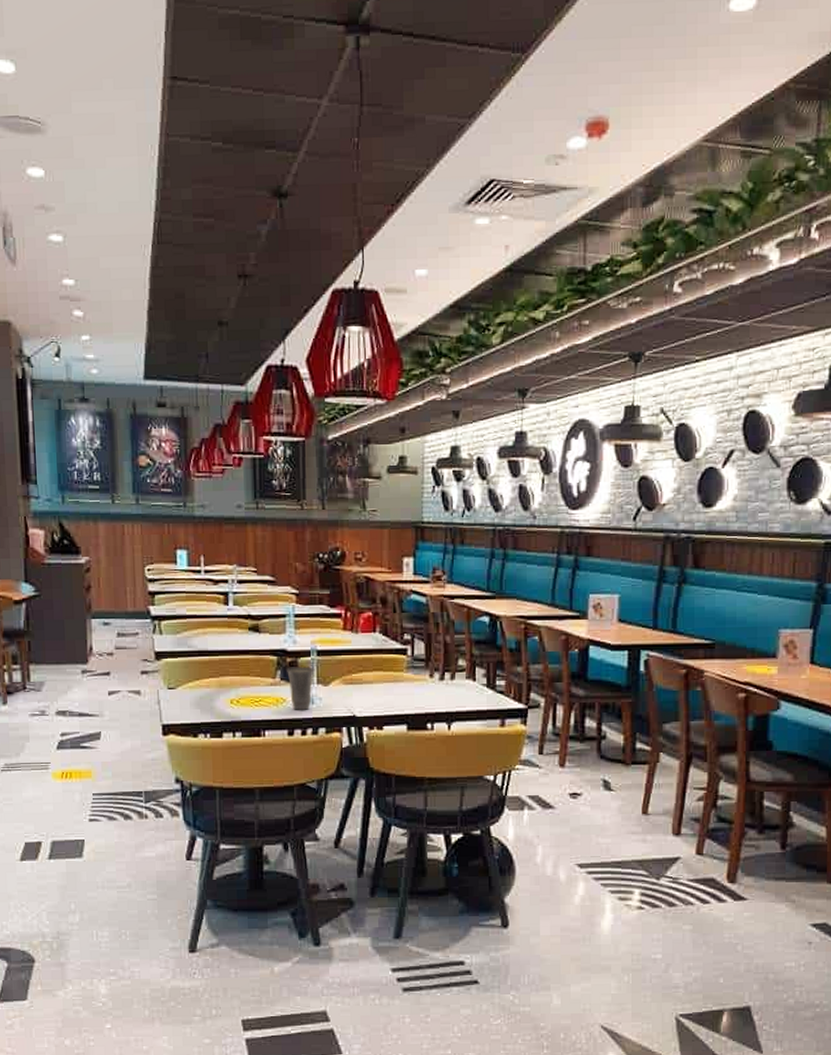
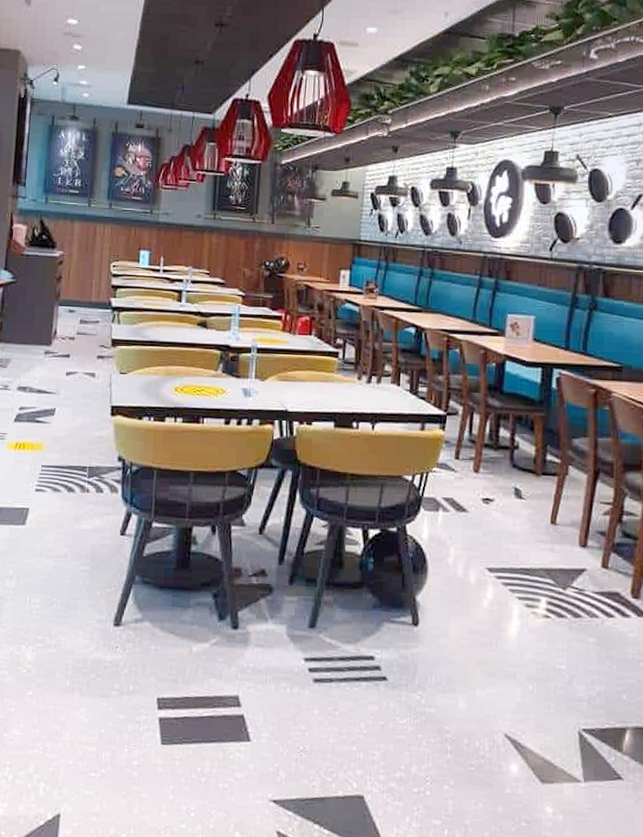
cup: present [285,666,315,710] -> none [227,361,254,402]

